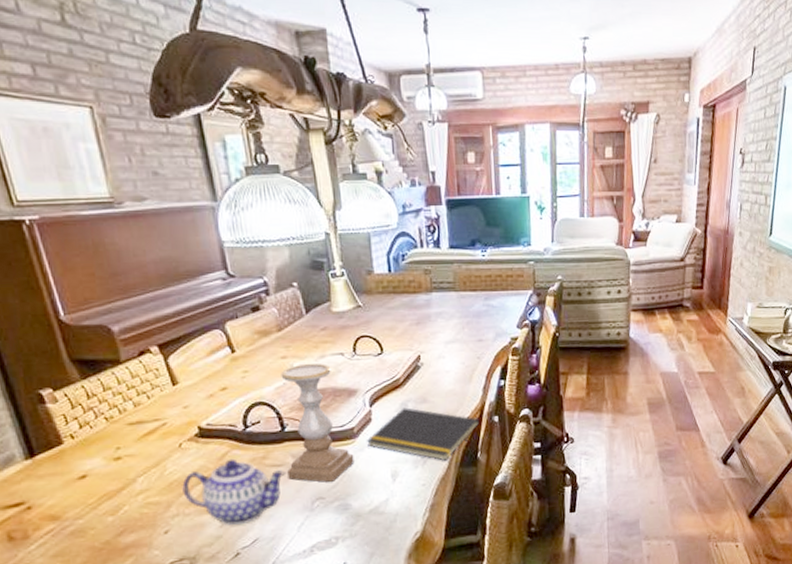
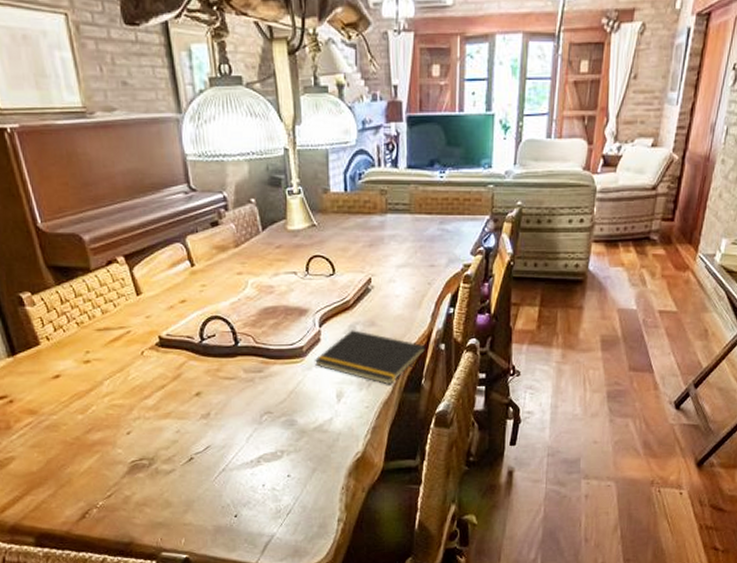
teapot: present [182,458,286,525] -> none [143,369,238,431]
candle holder: present [281,363,354,482] -> none [236,281,302,398]

